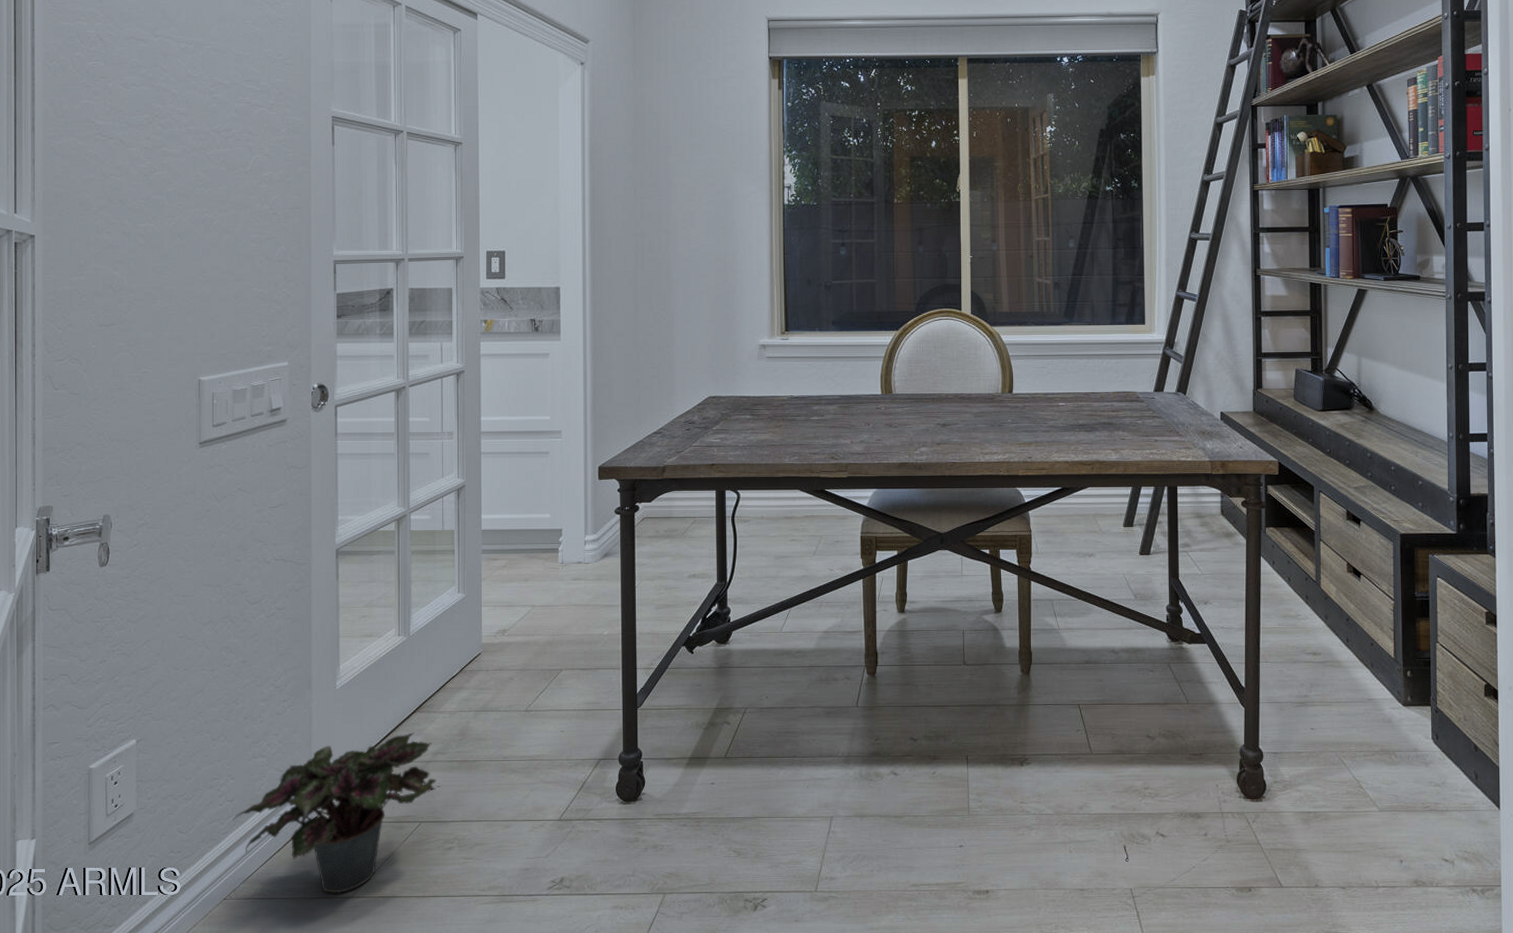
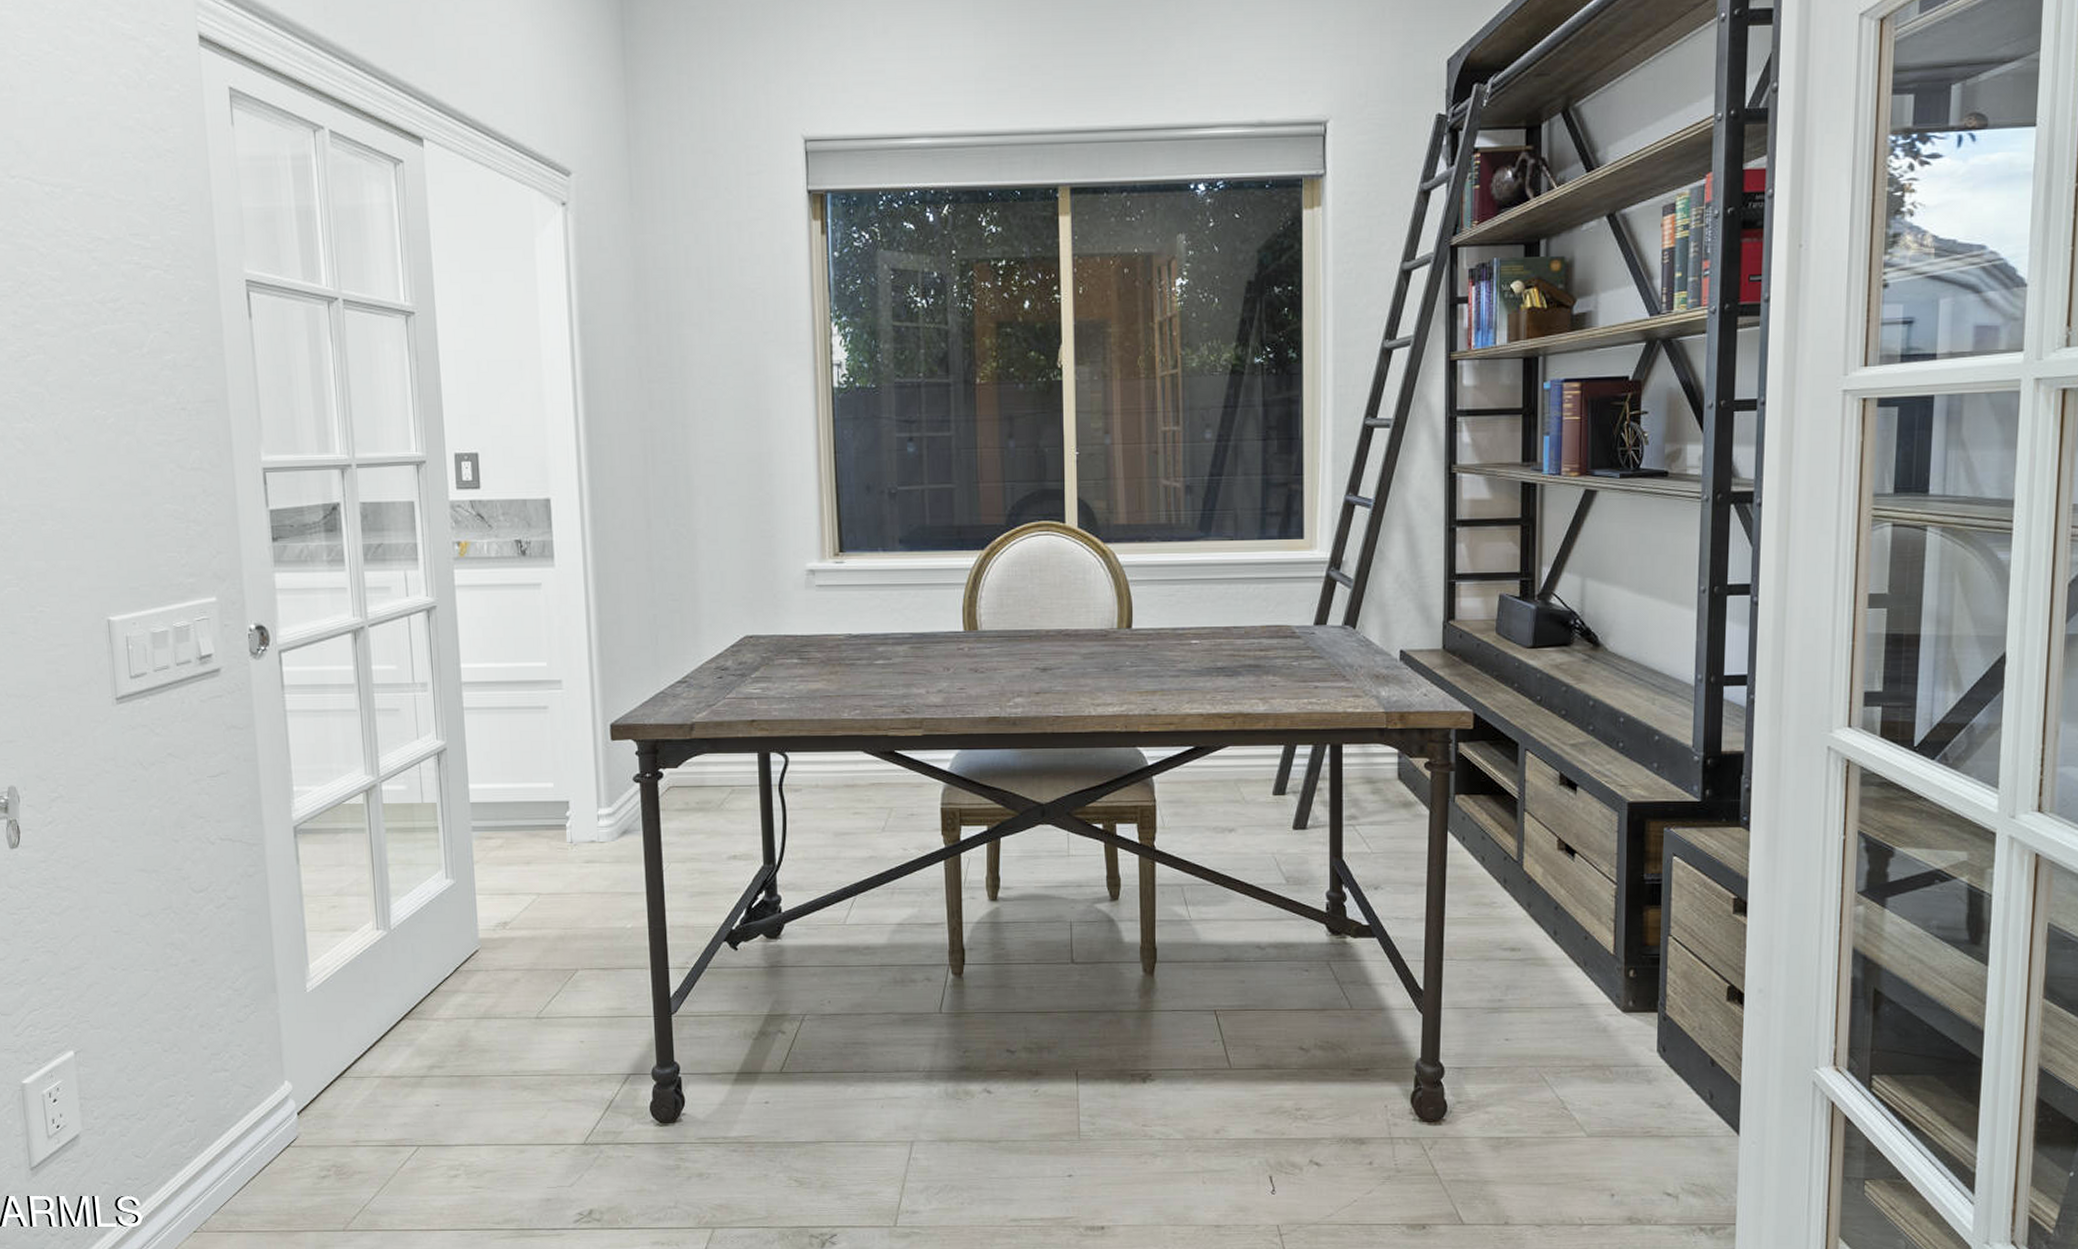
potted plant: present [233,732,438,893] -> none [196,1043,436,1226]

